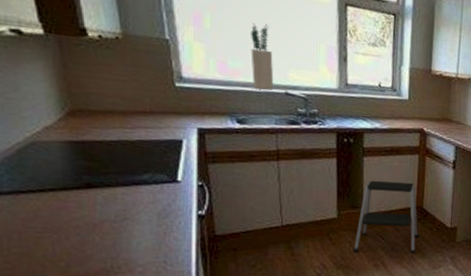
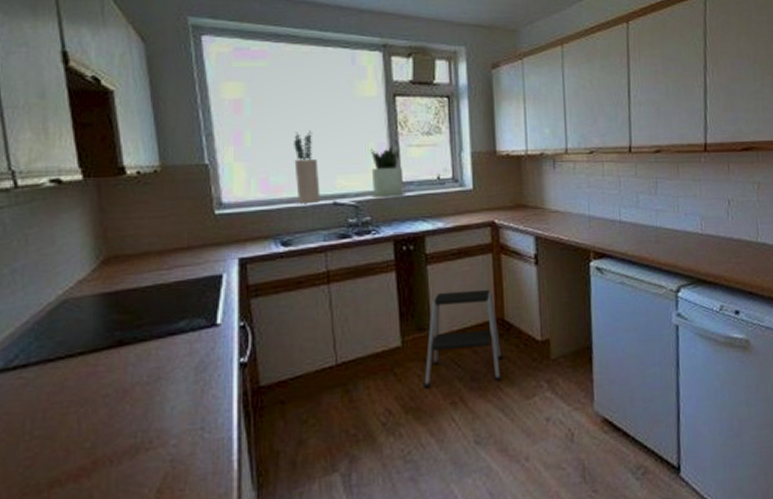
planter: none [318,50,351,97] -> present [370,146,407,199]

